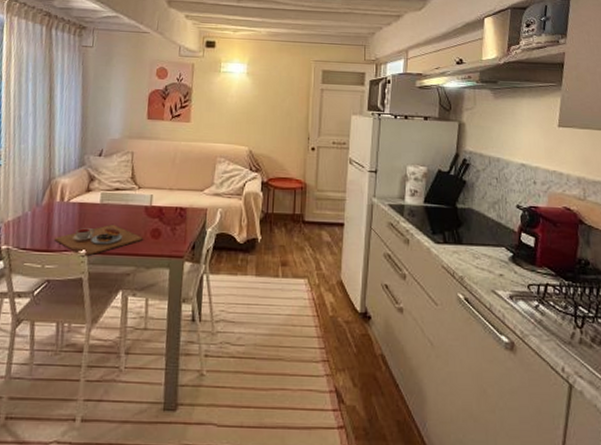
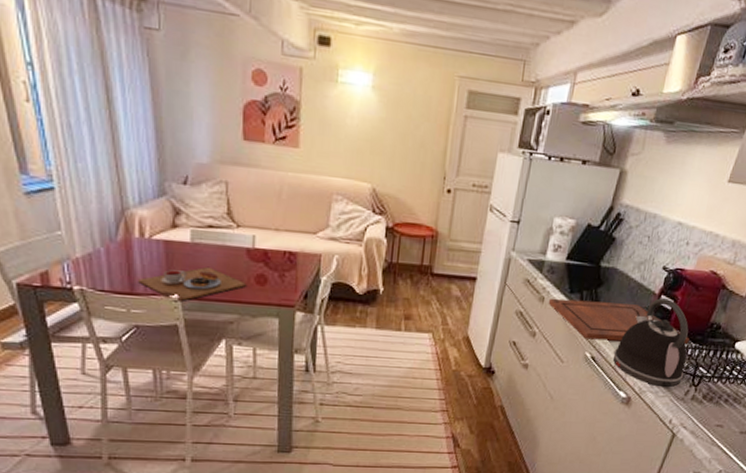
cutting board: none [413,240,561,283] -> present [548,298,690,345]
kettle: none [486,236,565,331] -> present [612,298,689,388]

